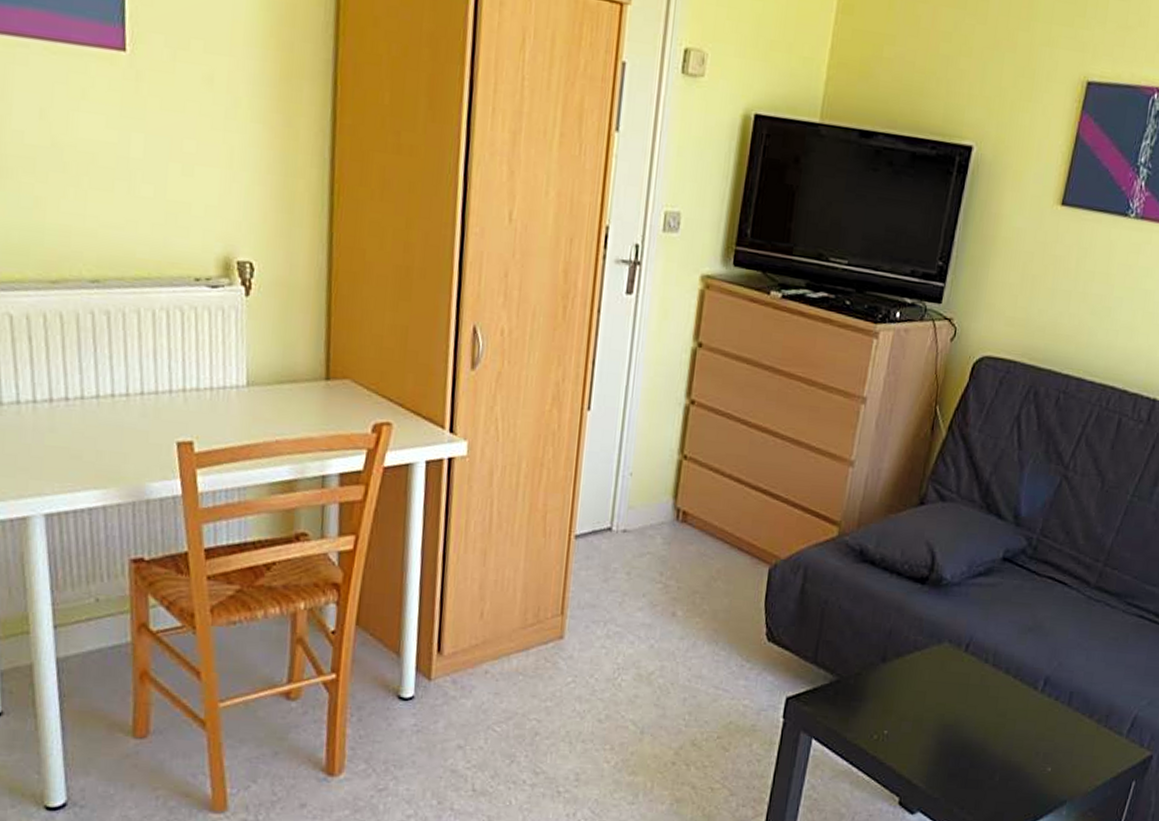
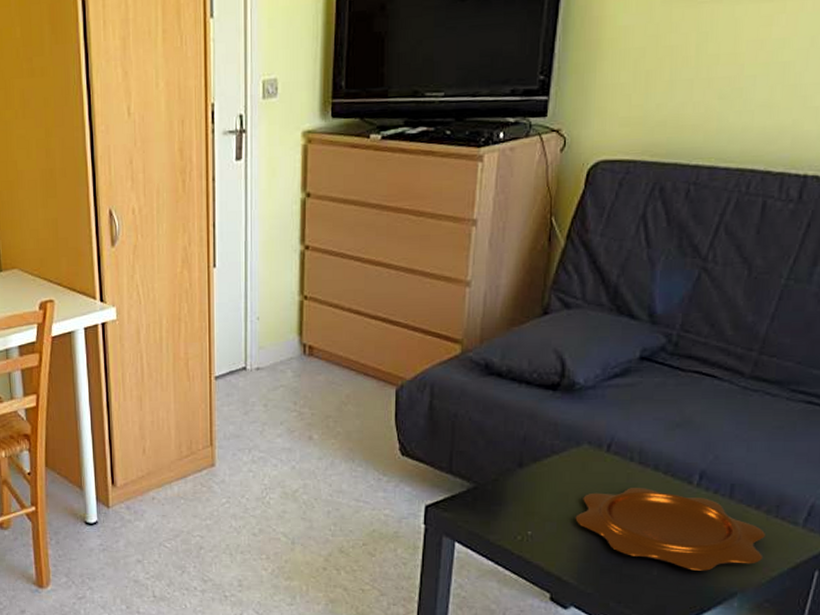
decorative bowl: none [930,690,1095,778] -> present [575,488,765,571]

